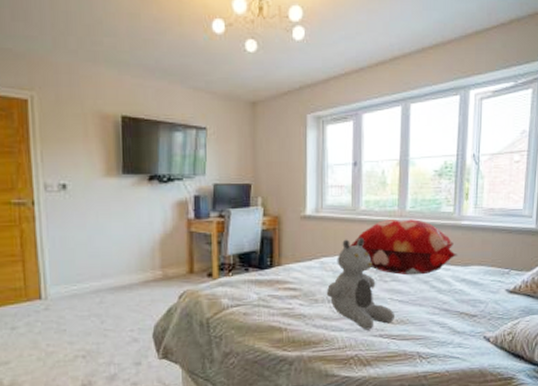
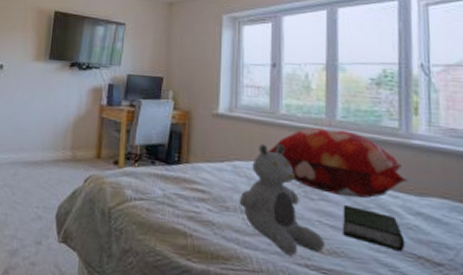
book: none [407,282,453,312] -> present [342,205,406,252]

